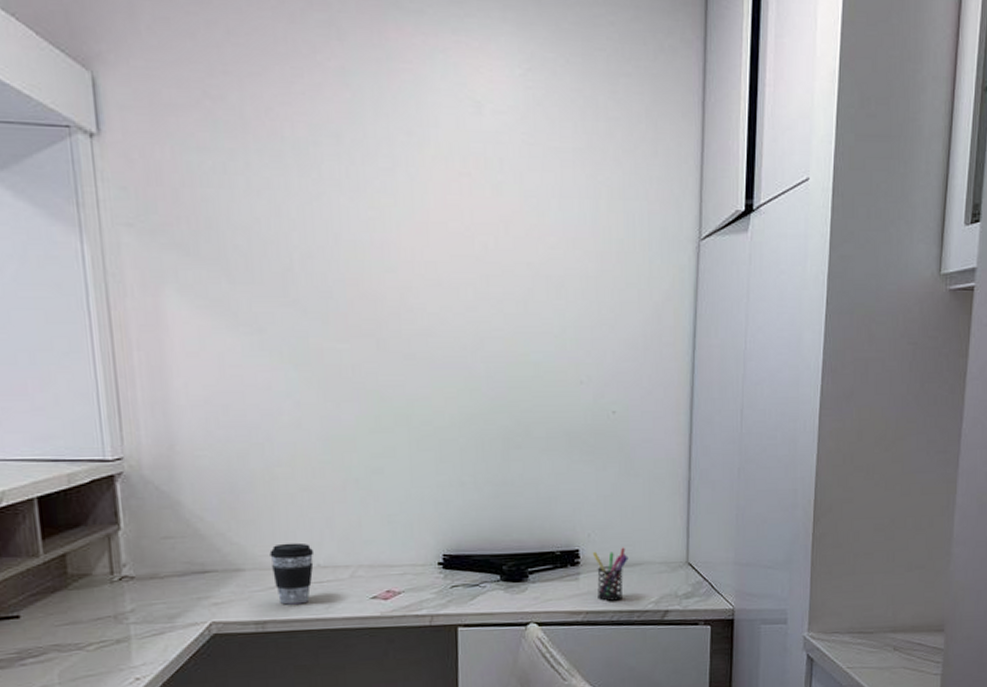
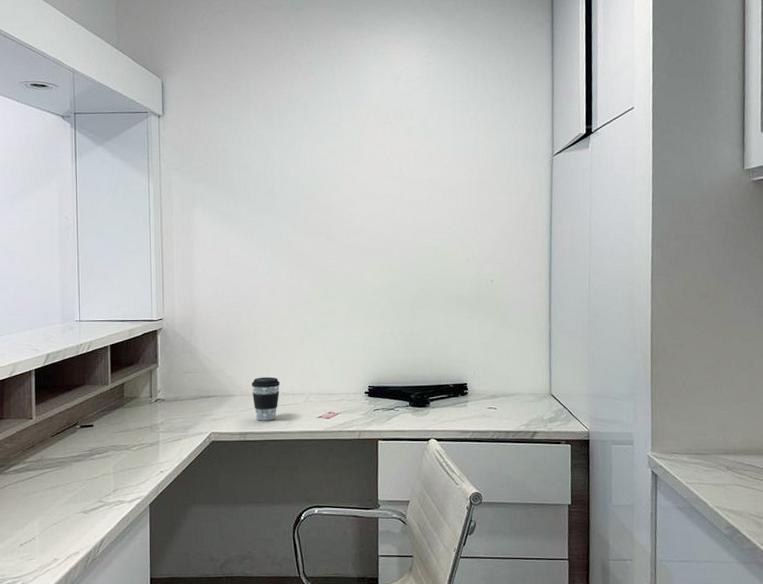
pen holder: present [592,547,629,601] -> none [477,381,505,423]

